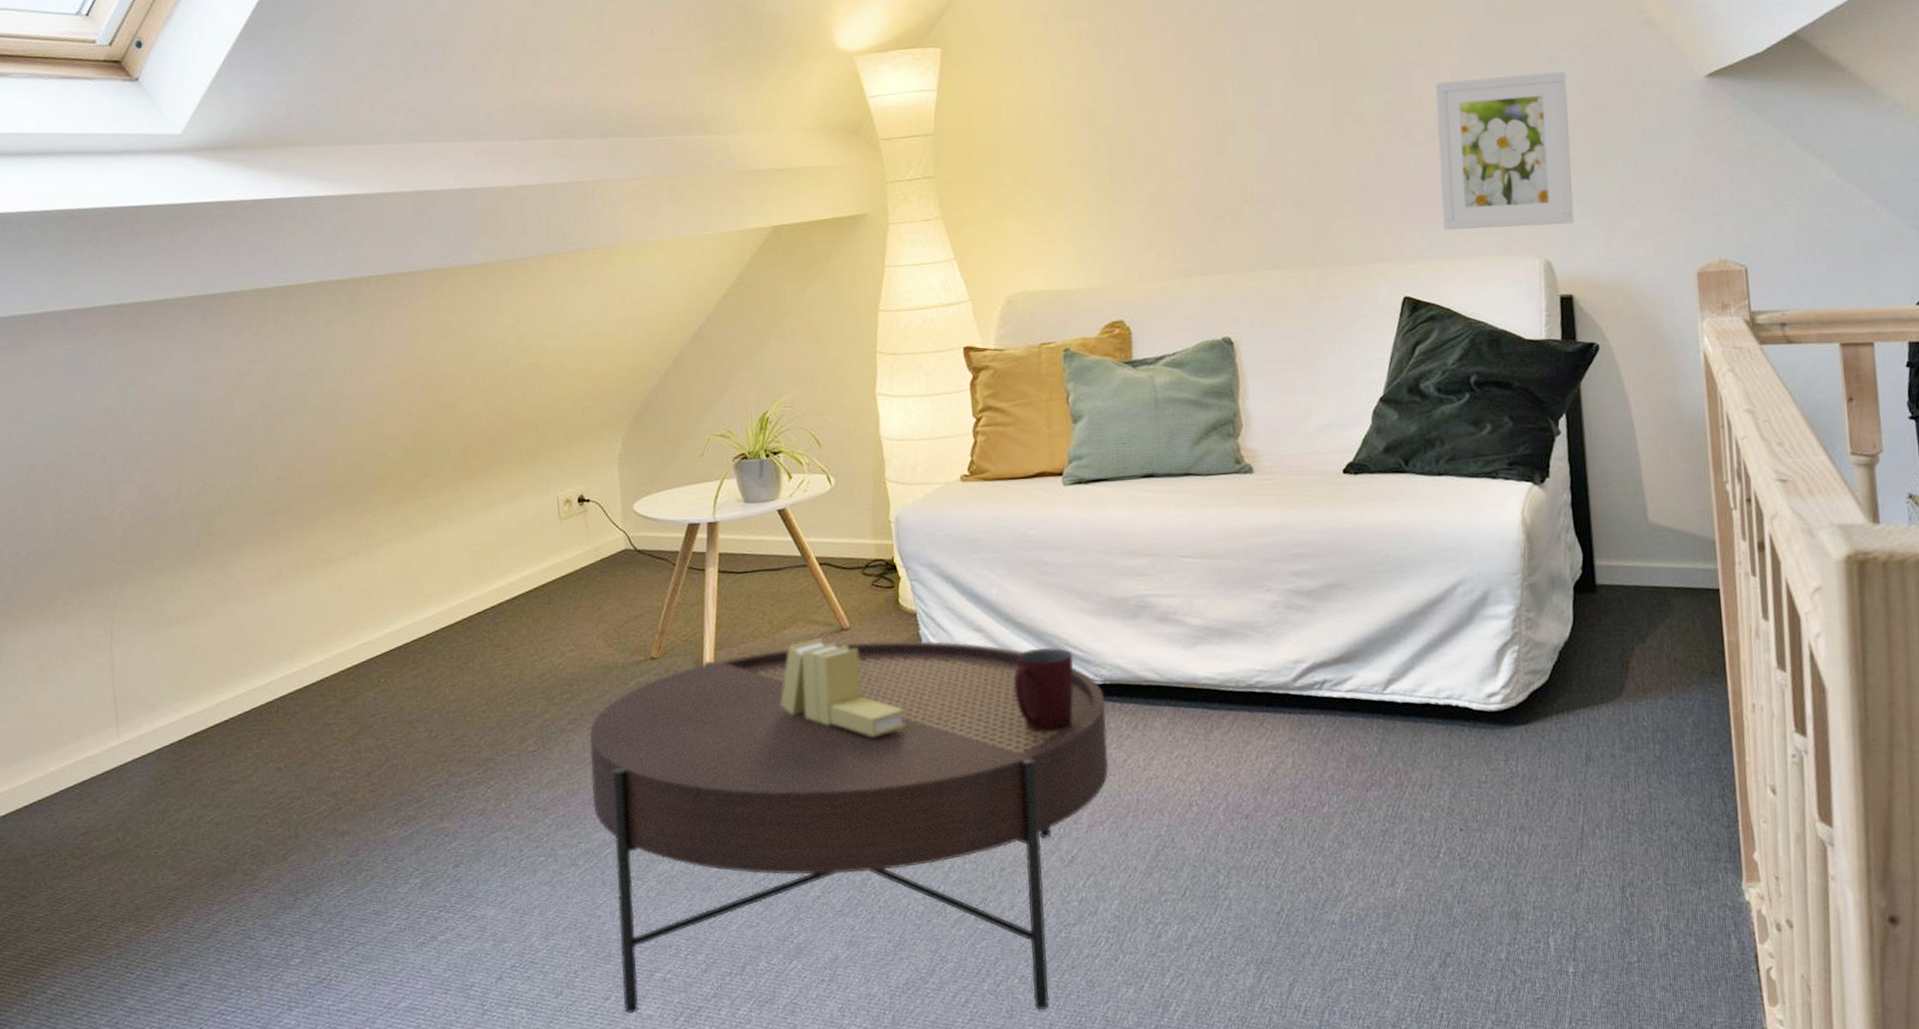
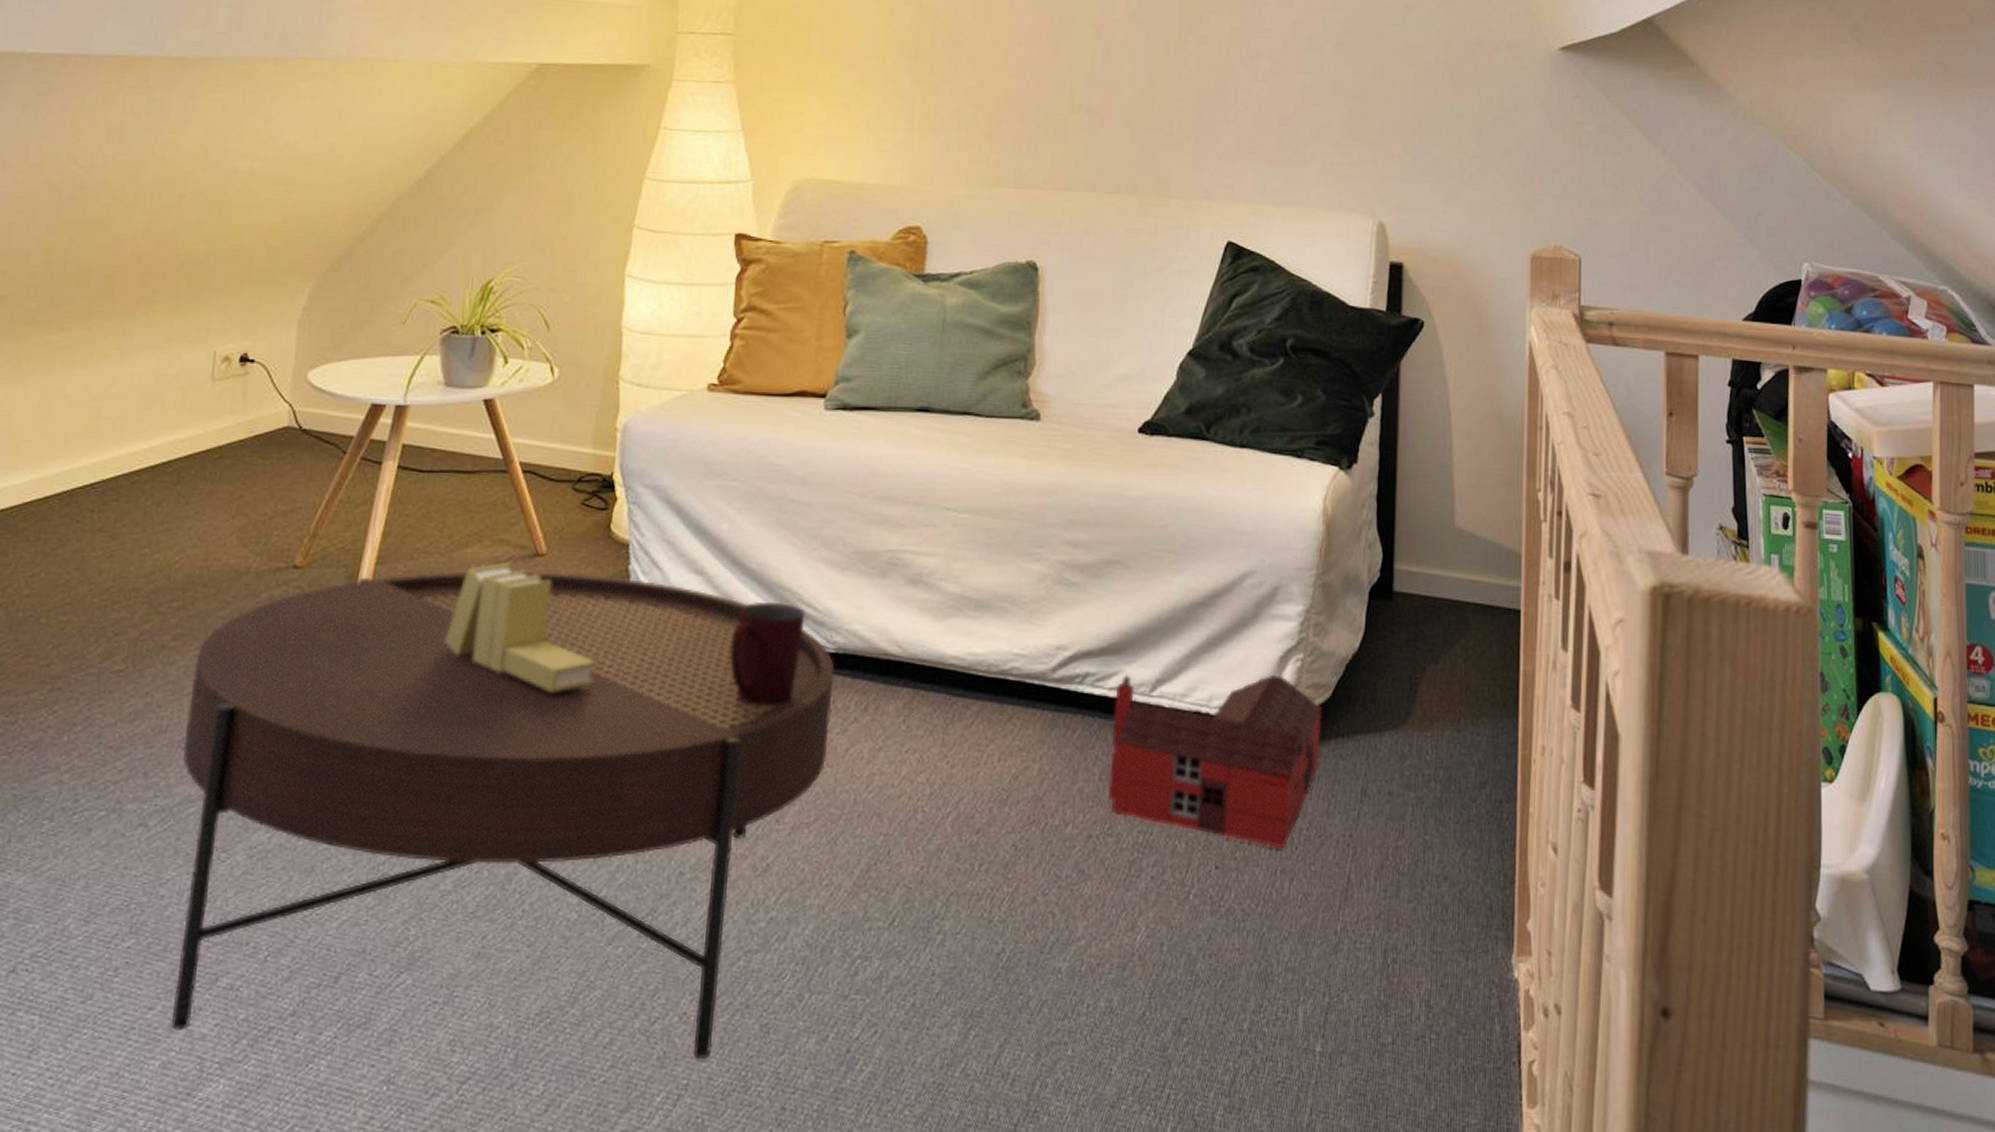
toy house: none [1352,665,1543,810] -> present [1107,674,1323,849]
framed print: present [1436,72,1574,231] -> none [1278,14,1421,186]

